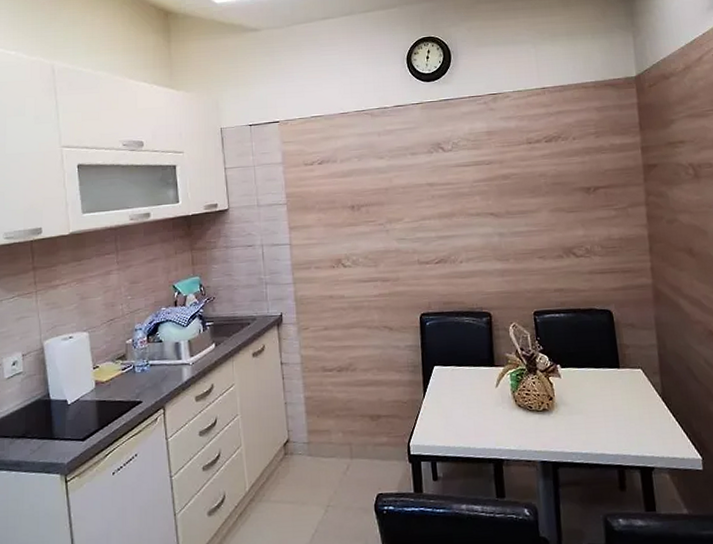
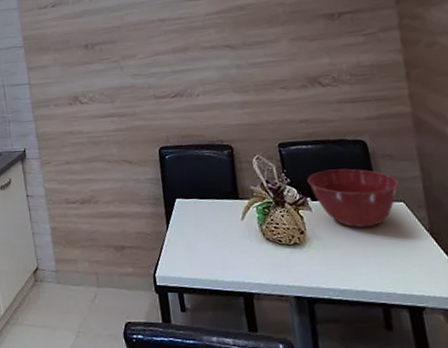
mixing bowl: none [558,337,638,394] -> present [307,168,399,228]

